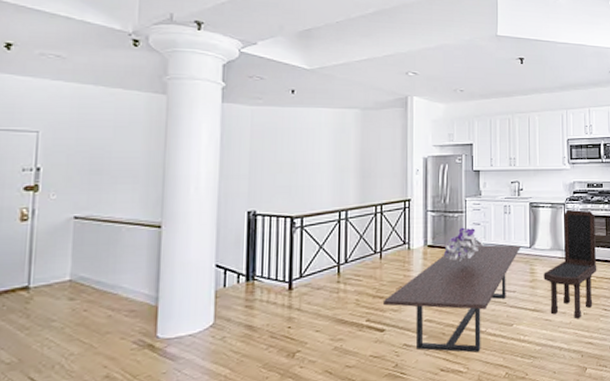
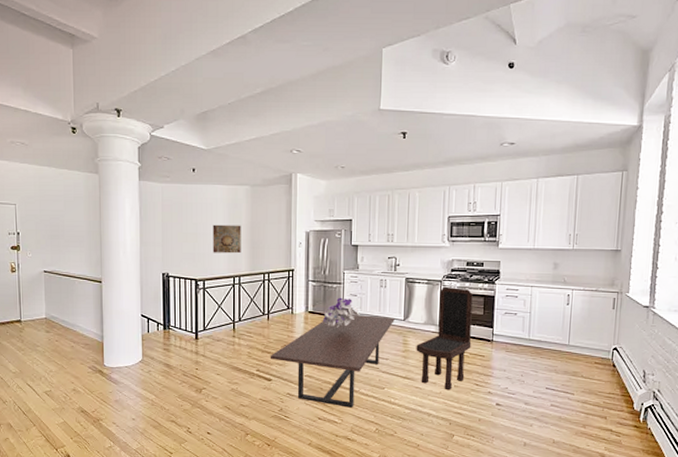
wall art: none [314,152,349,185] -> present [213,224,241,254]

